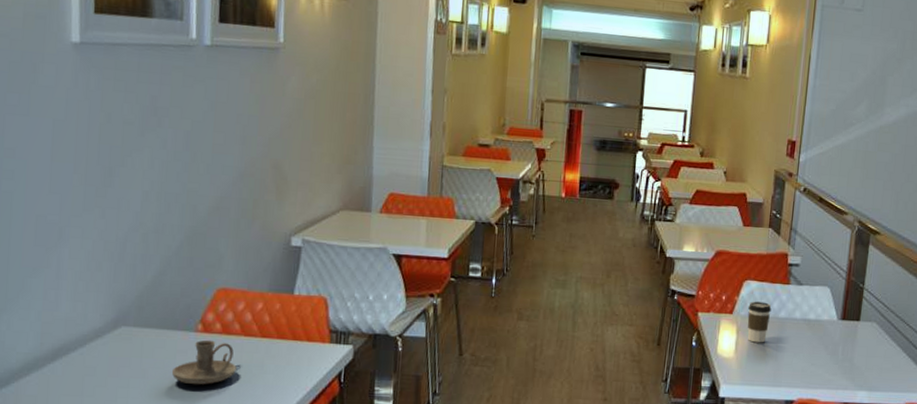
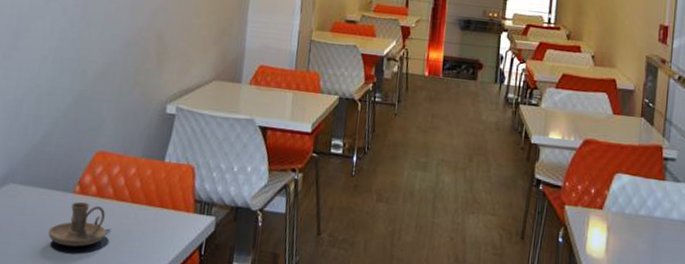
coffee cup: present [747,301,772,343] -> none [619,196,646,245]

